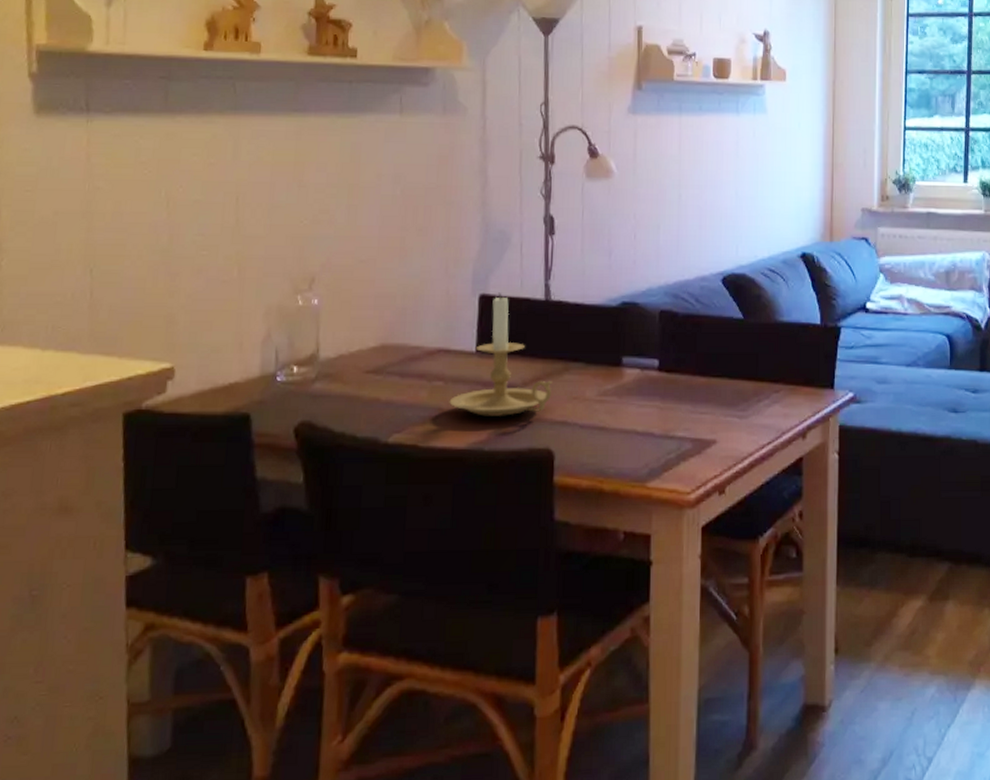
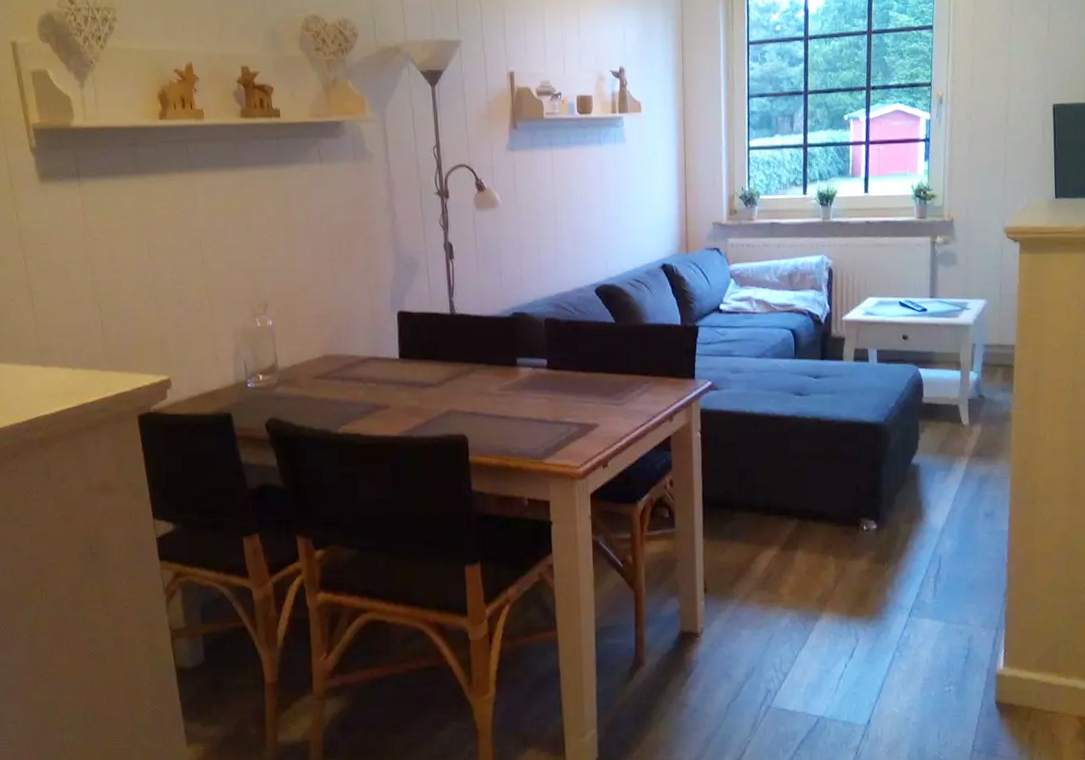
candle holder: present [449,292,553,416] -> none [381,309,462,410]

